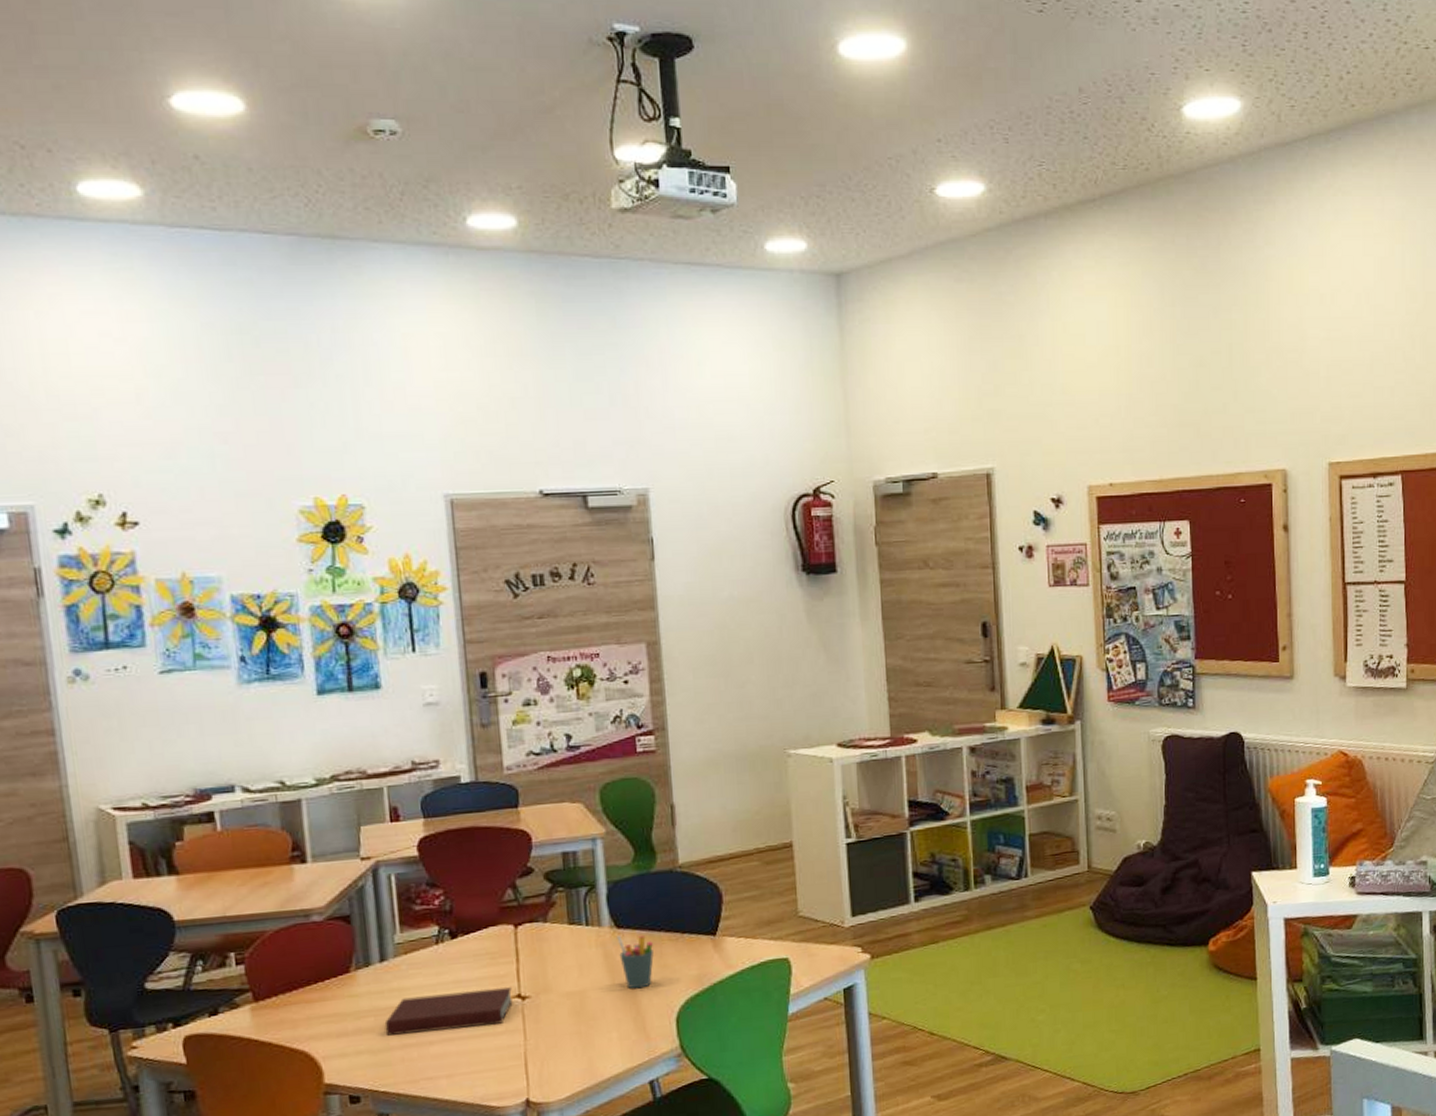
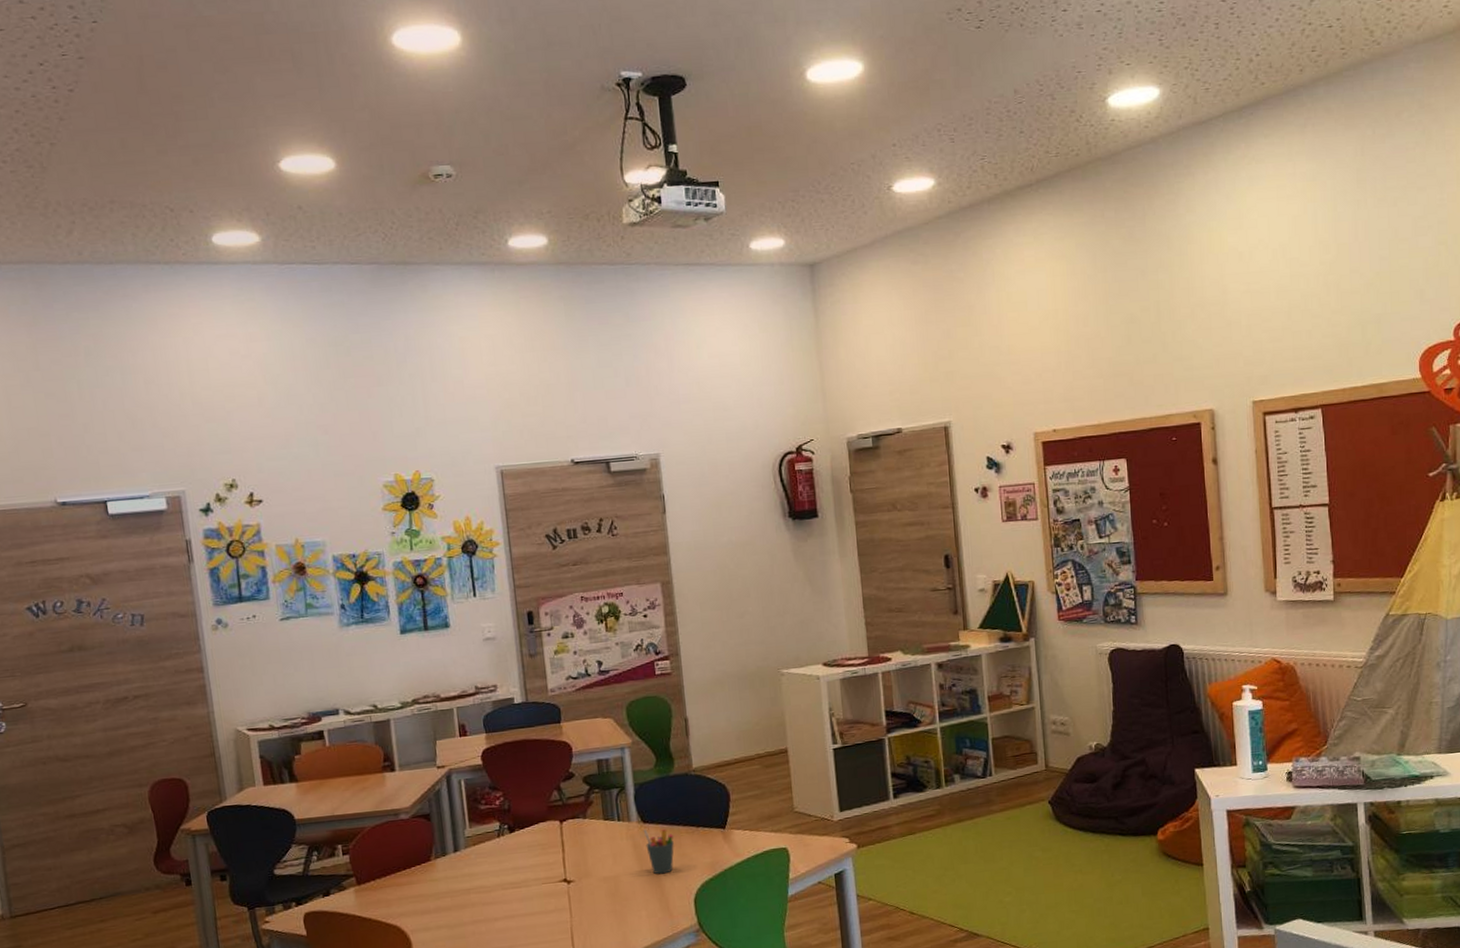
notebook: present [384,987,513,1036] -> none [458,873,560,913]

